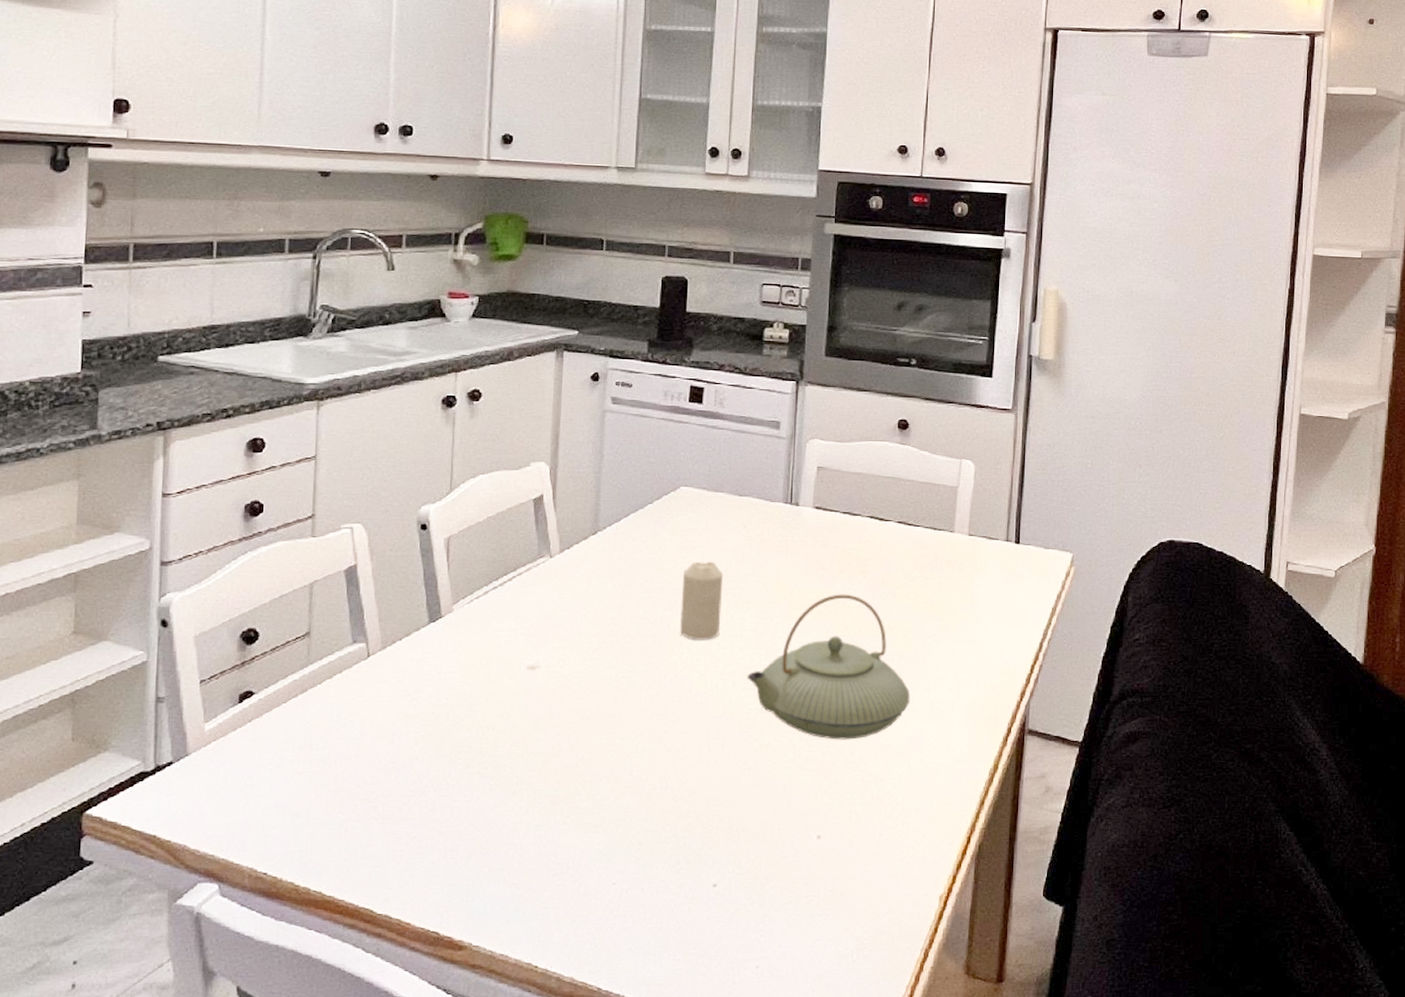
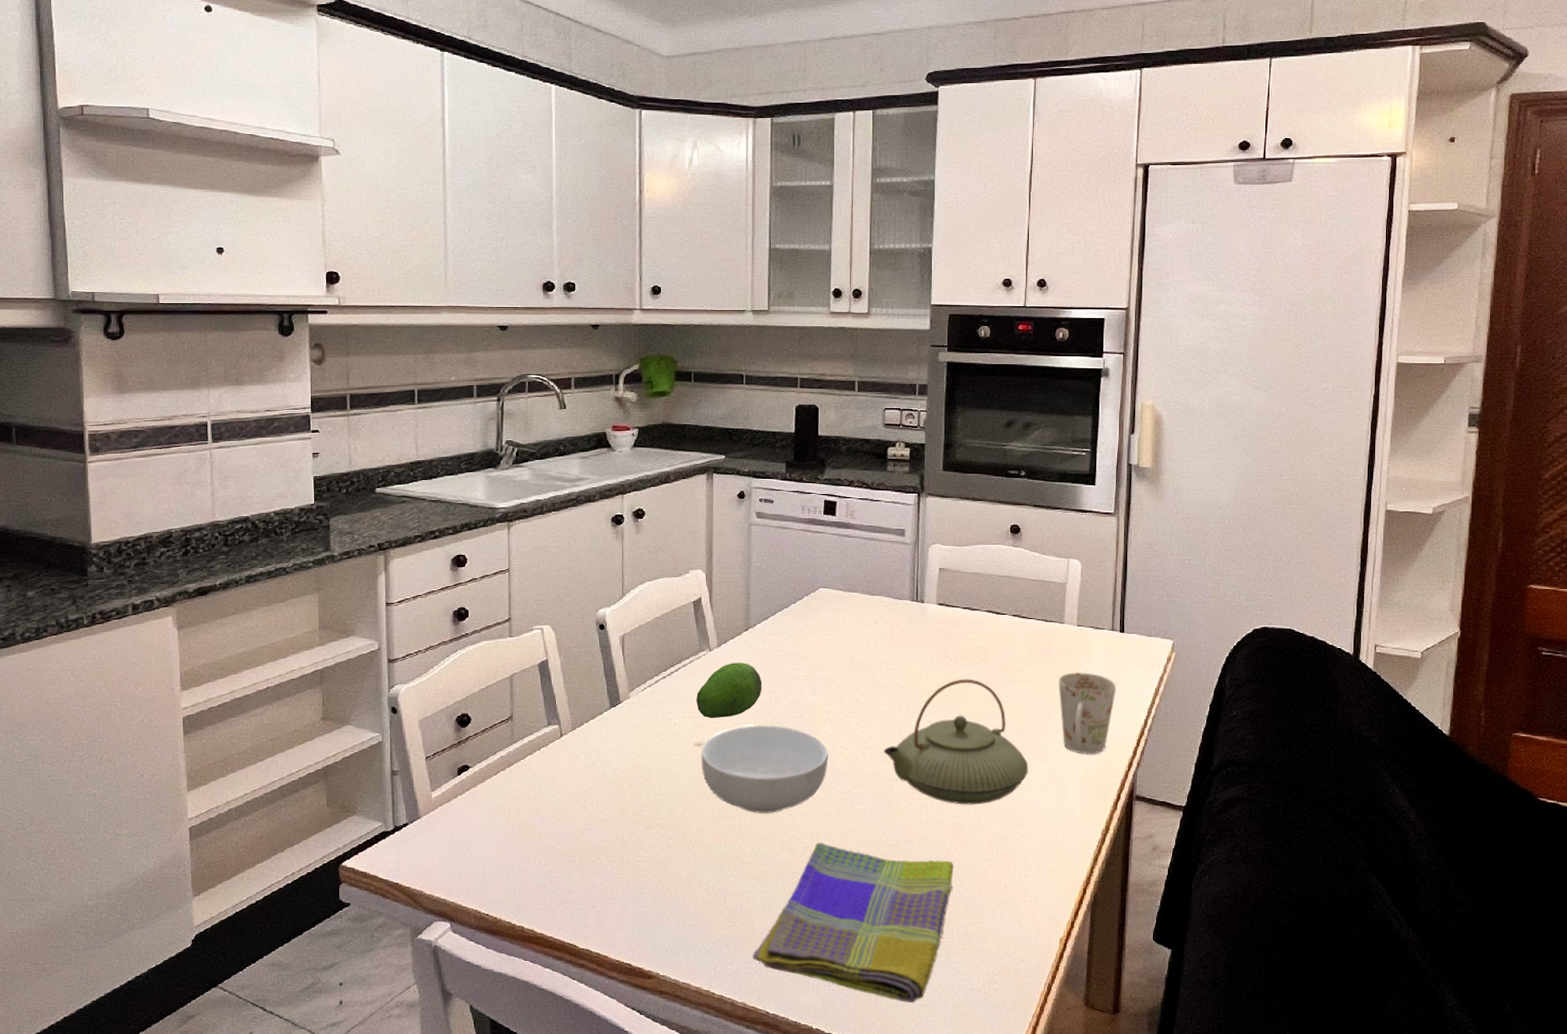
fruit: none [532,571,610,637] -> present [696,662,762,719]
cereal bowl: none [534,645,683,749] -> present [701,725,828,813]
dish towel: none [584,784,822,974] -> present [752,842,954,1002]
candle: present [679,561,724,640] -> none [823,652,860,720]
mug: none [946,587,1009,681] -> present [1058,671,1116,754]

